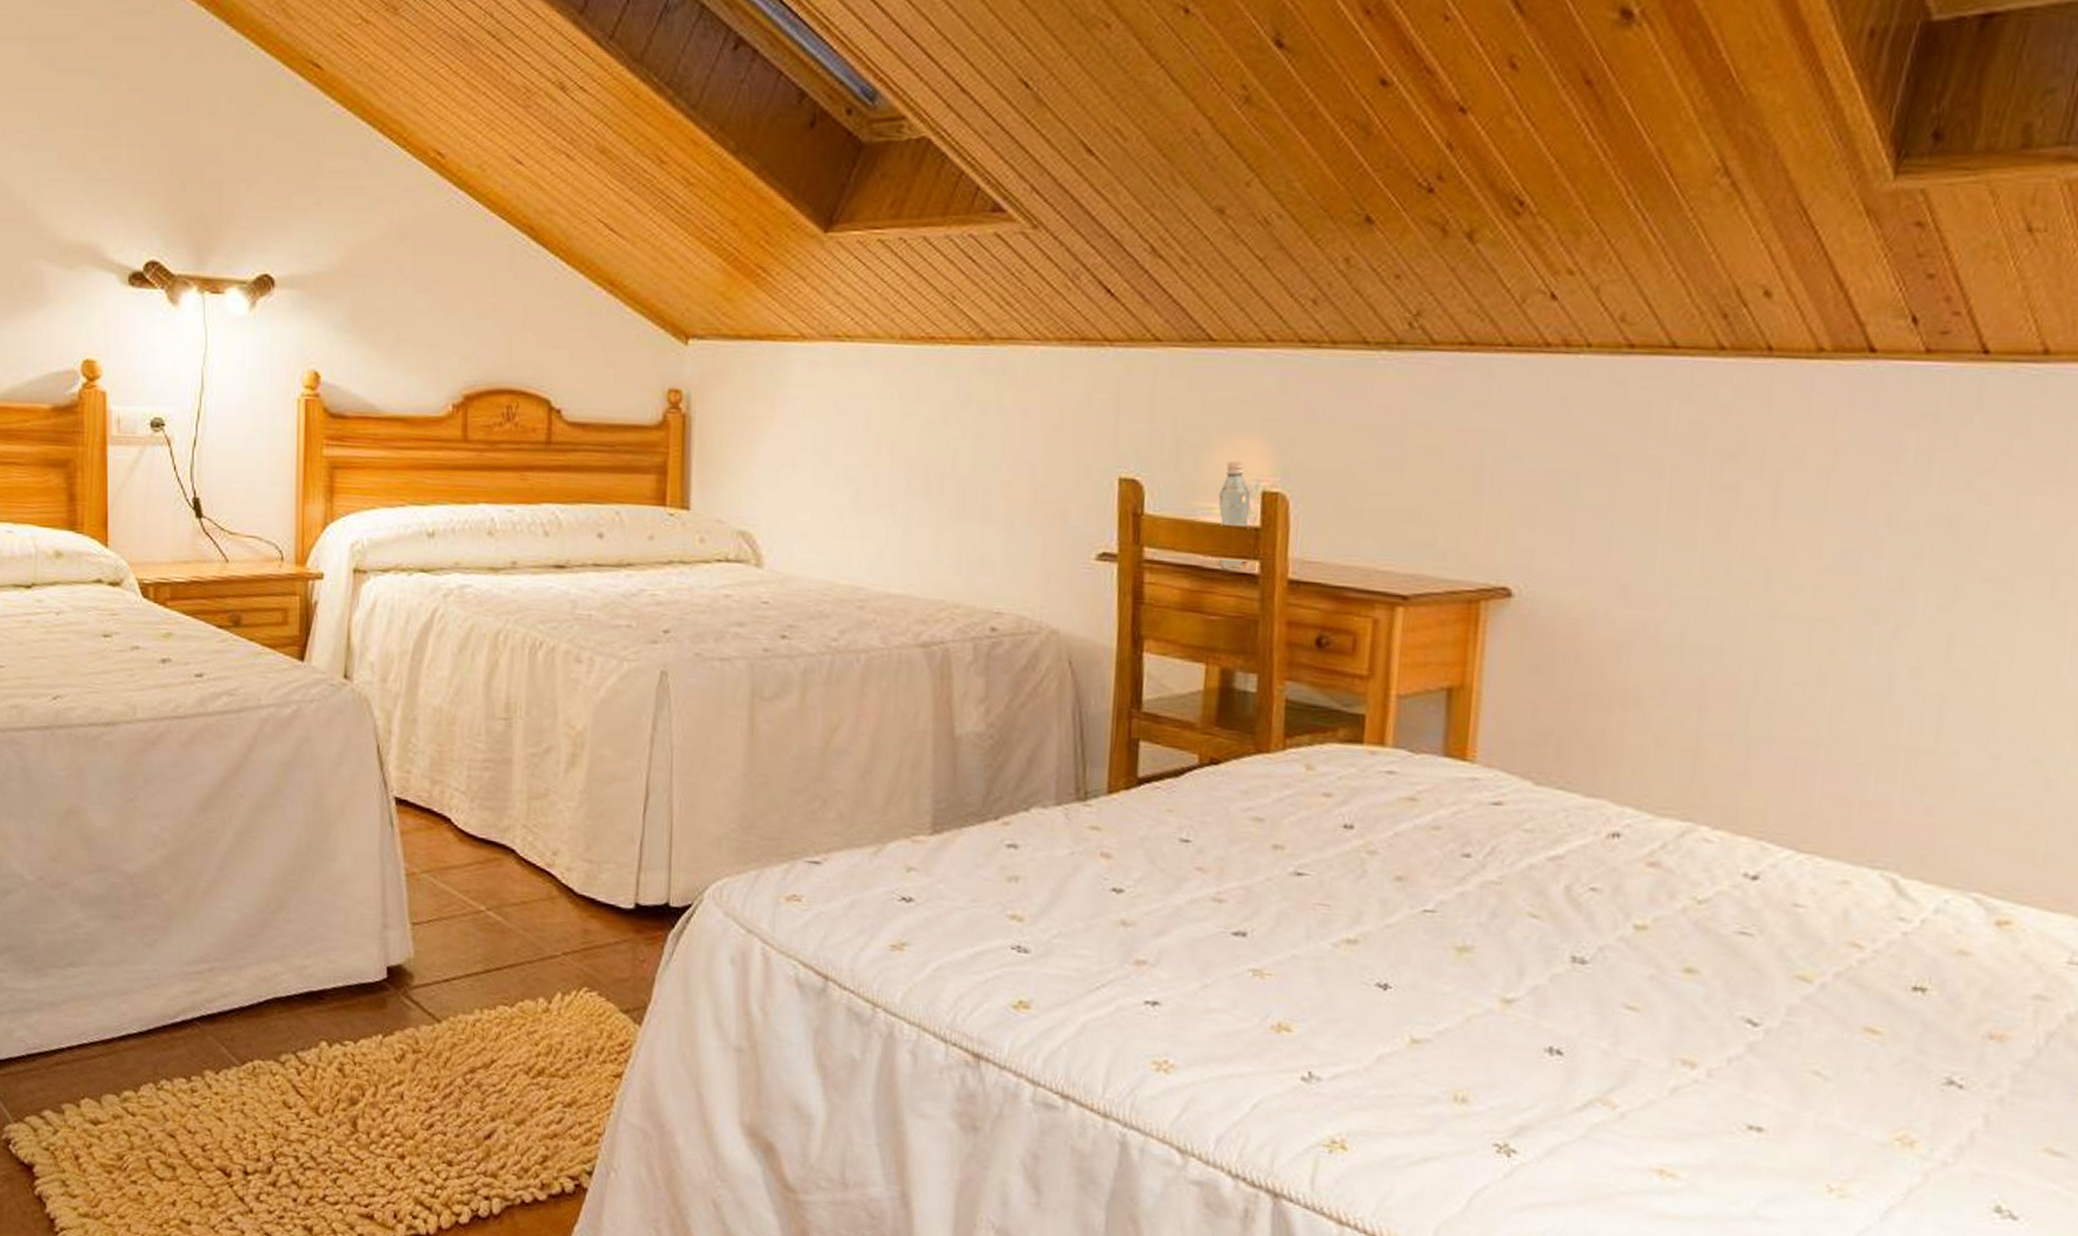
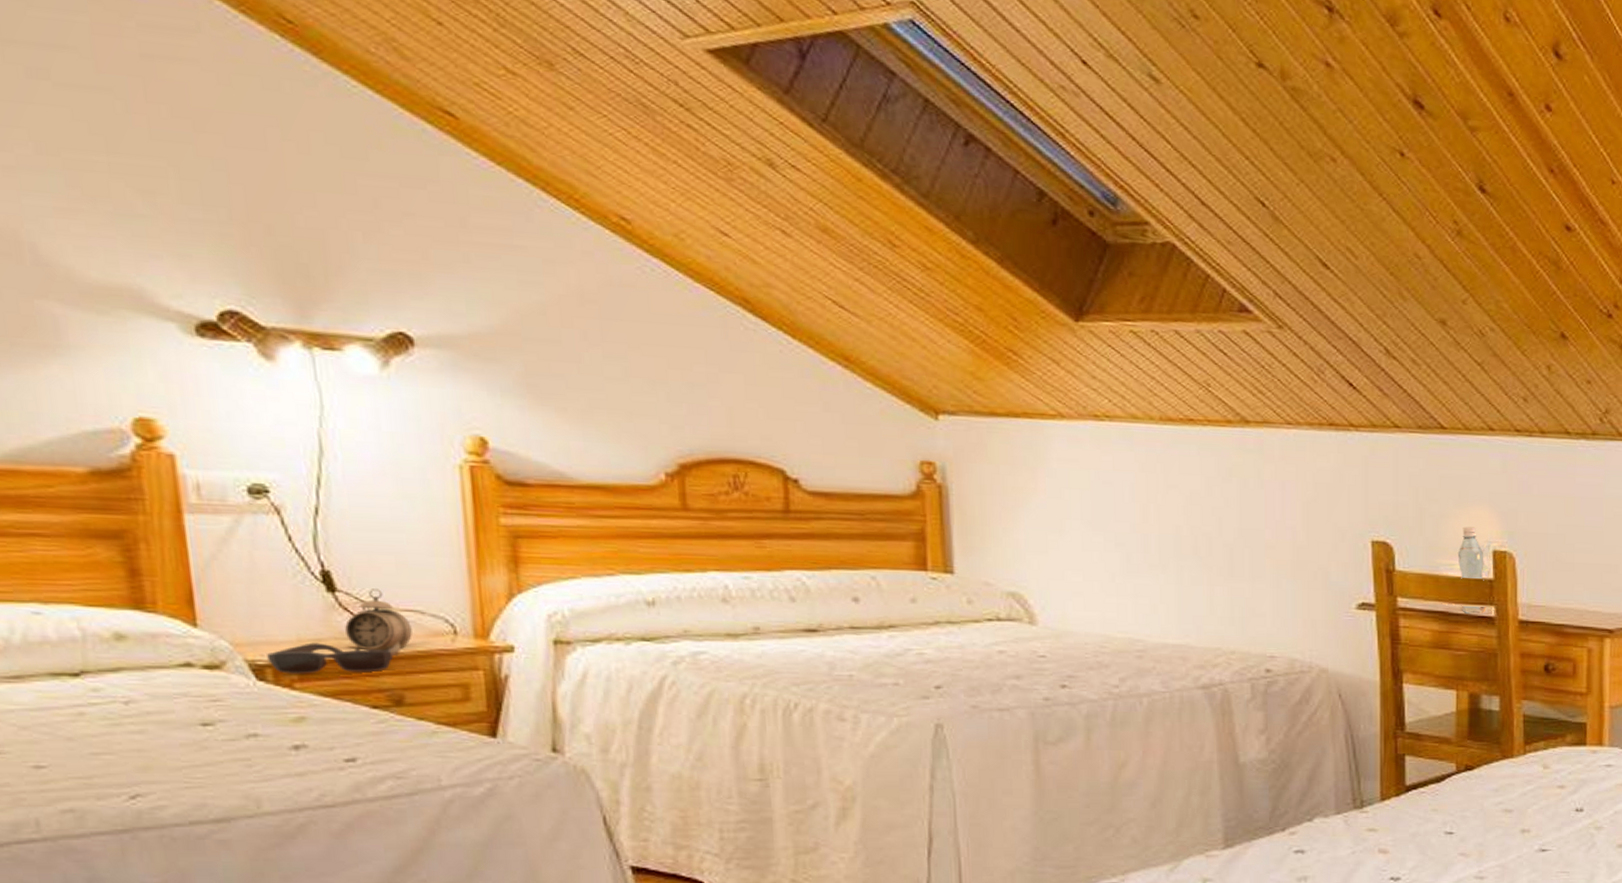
glasses: none [151,564,243,594] -> present [267,640,402,674]
alarm clock: none [204,515,251,575] -> present [344,588,412,652]

